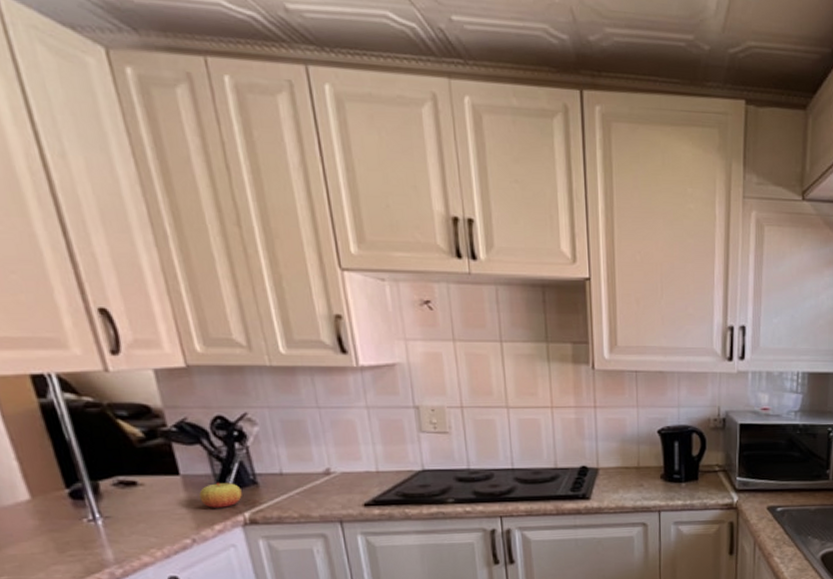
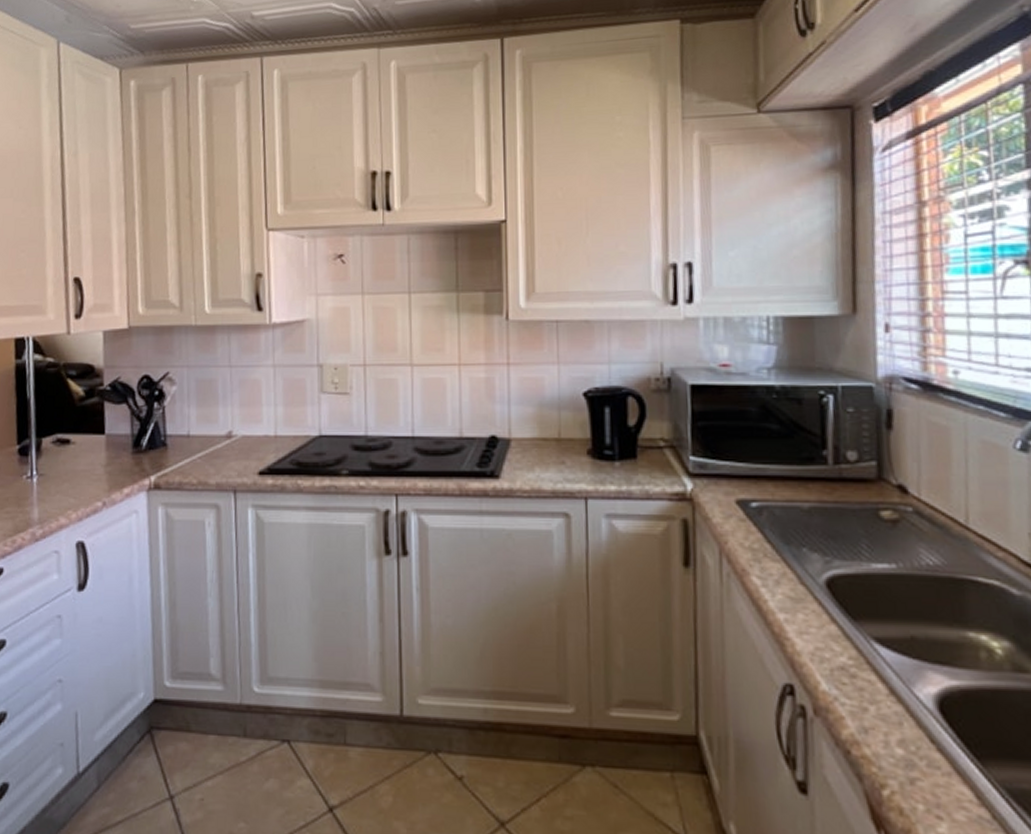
apple: present [199,482,242,508] -> none [117,442,152,470]

